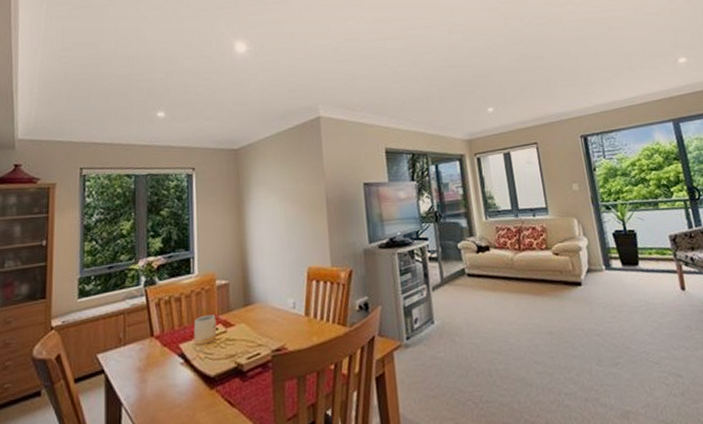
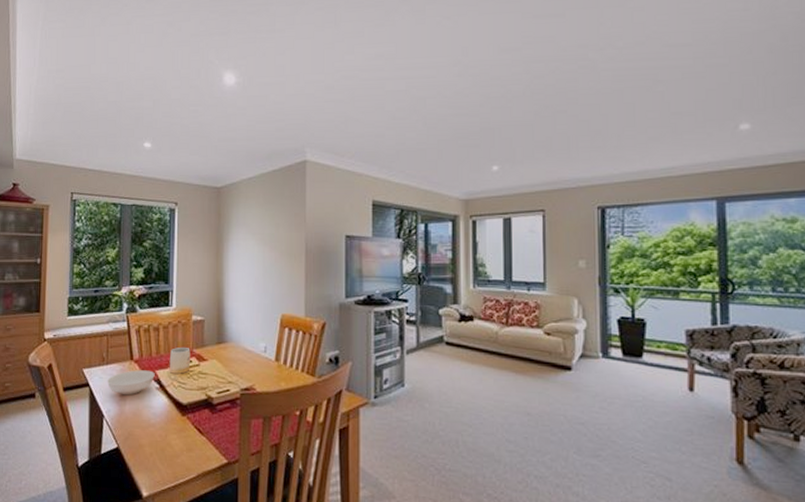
bowl: none [125,345,179,377] -> present [107,370,155,396]

